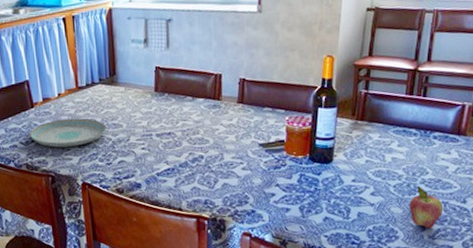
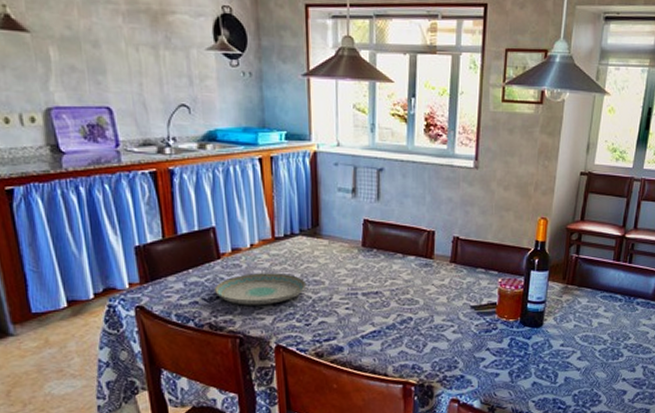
fruit: present [409,185,444,229] -> none [613,350,643,393]

